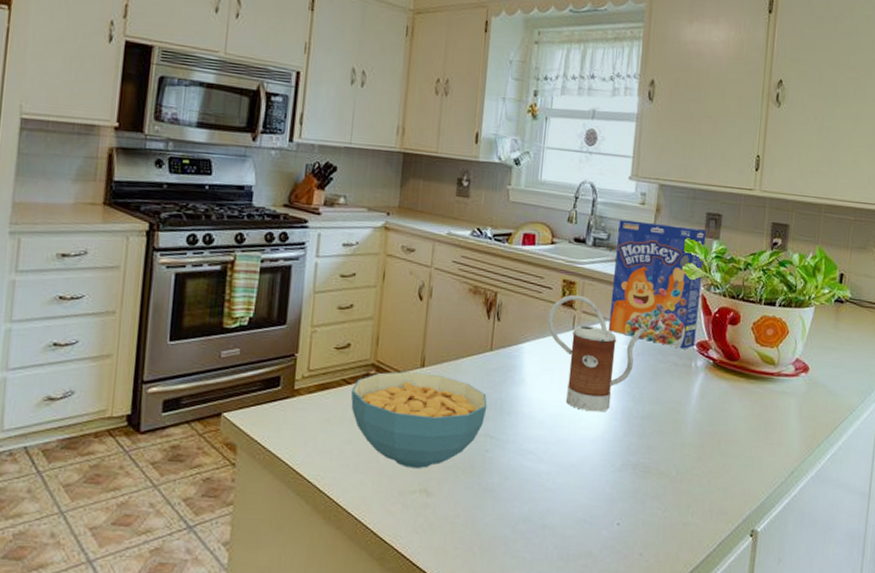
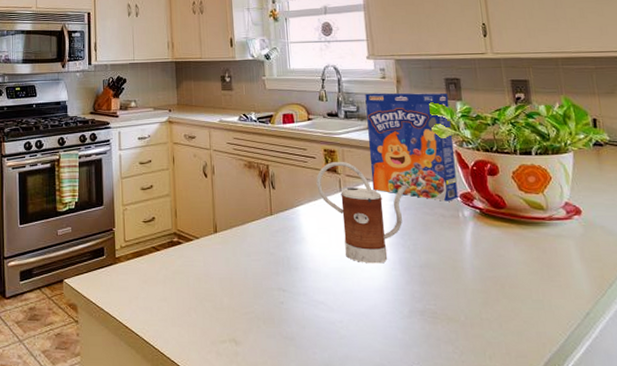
cereal bowl: present [350,371,487,468] -> none [160,238,276,320]

